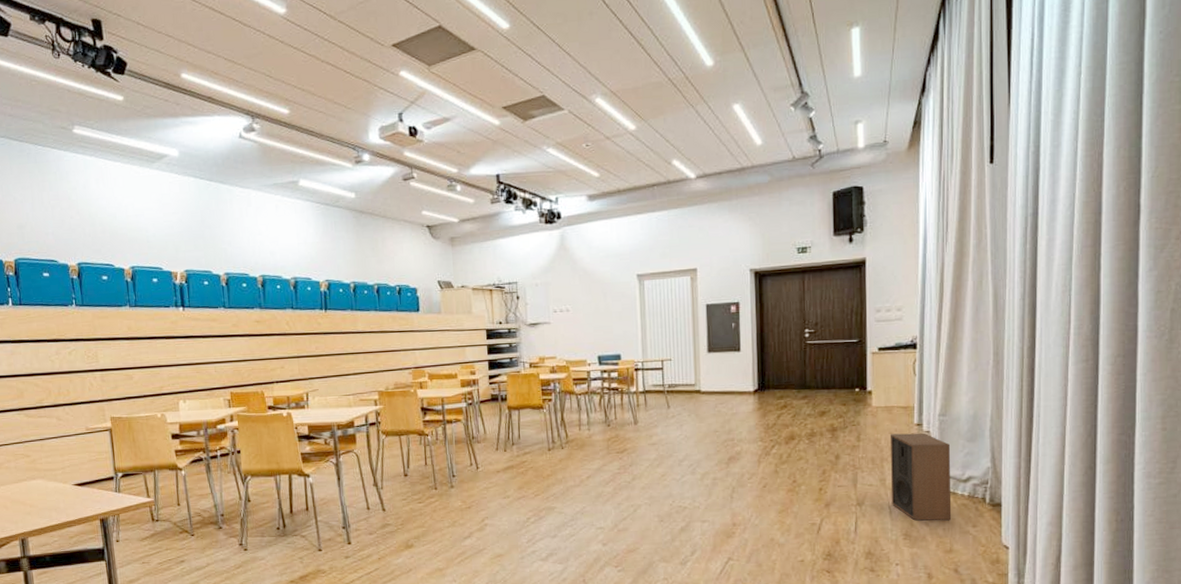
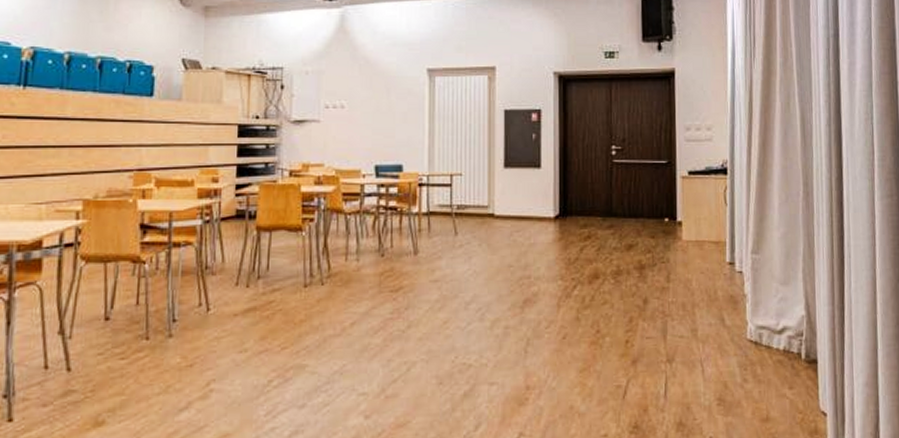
speaker: present [889,432,952,521] -> none [701,273,768,382]

